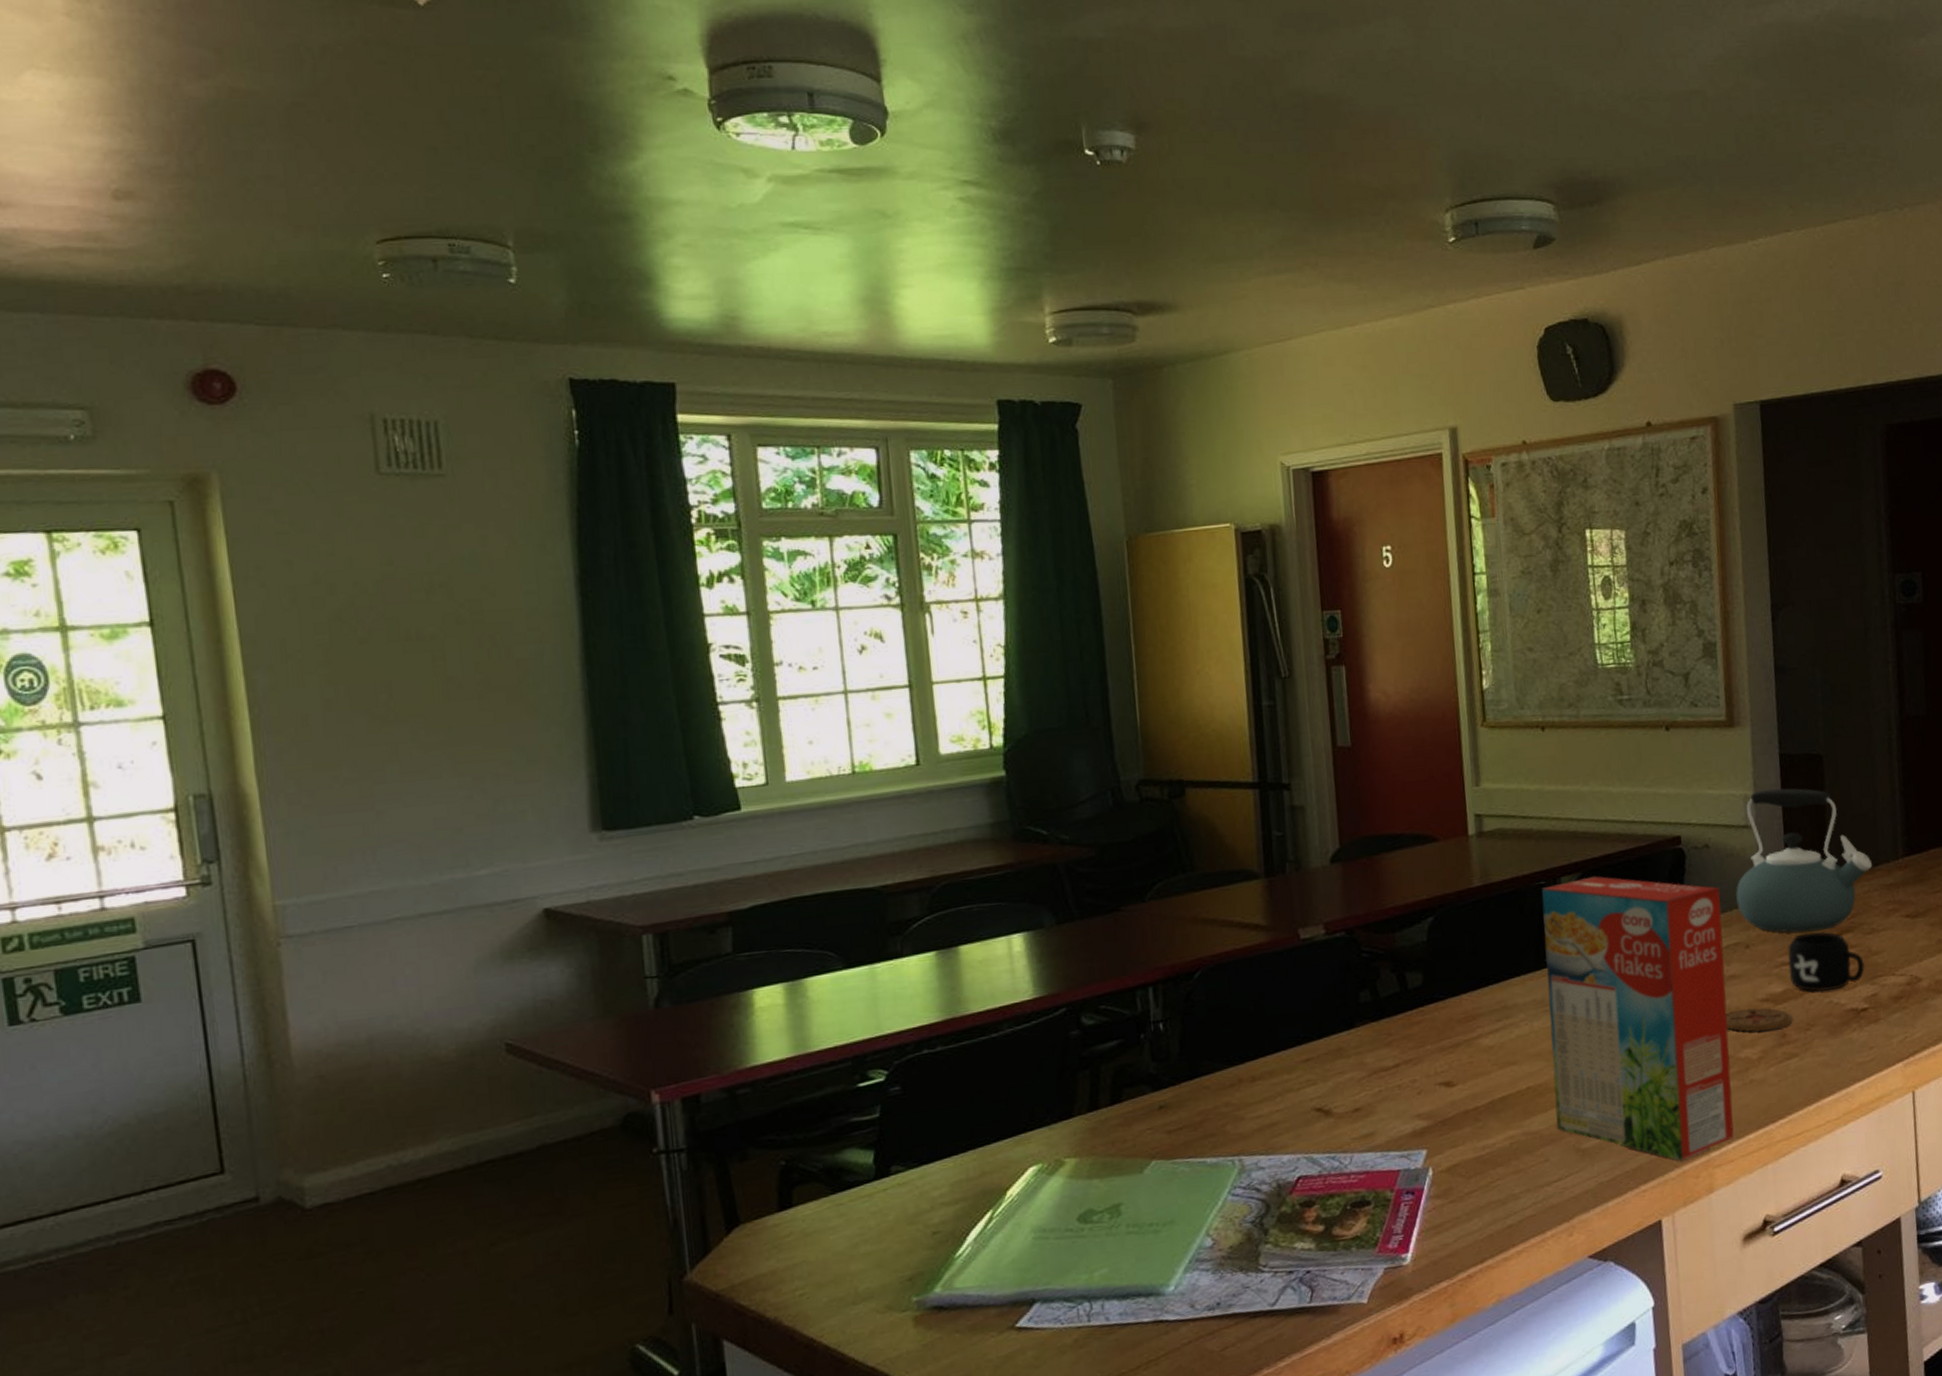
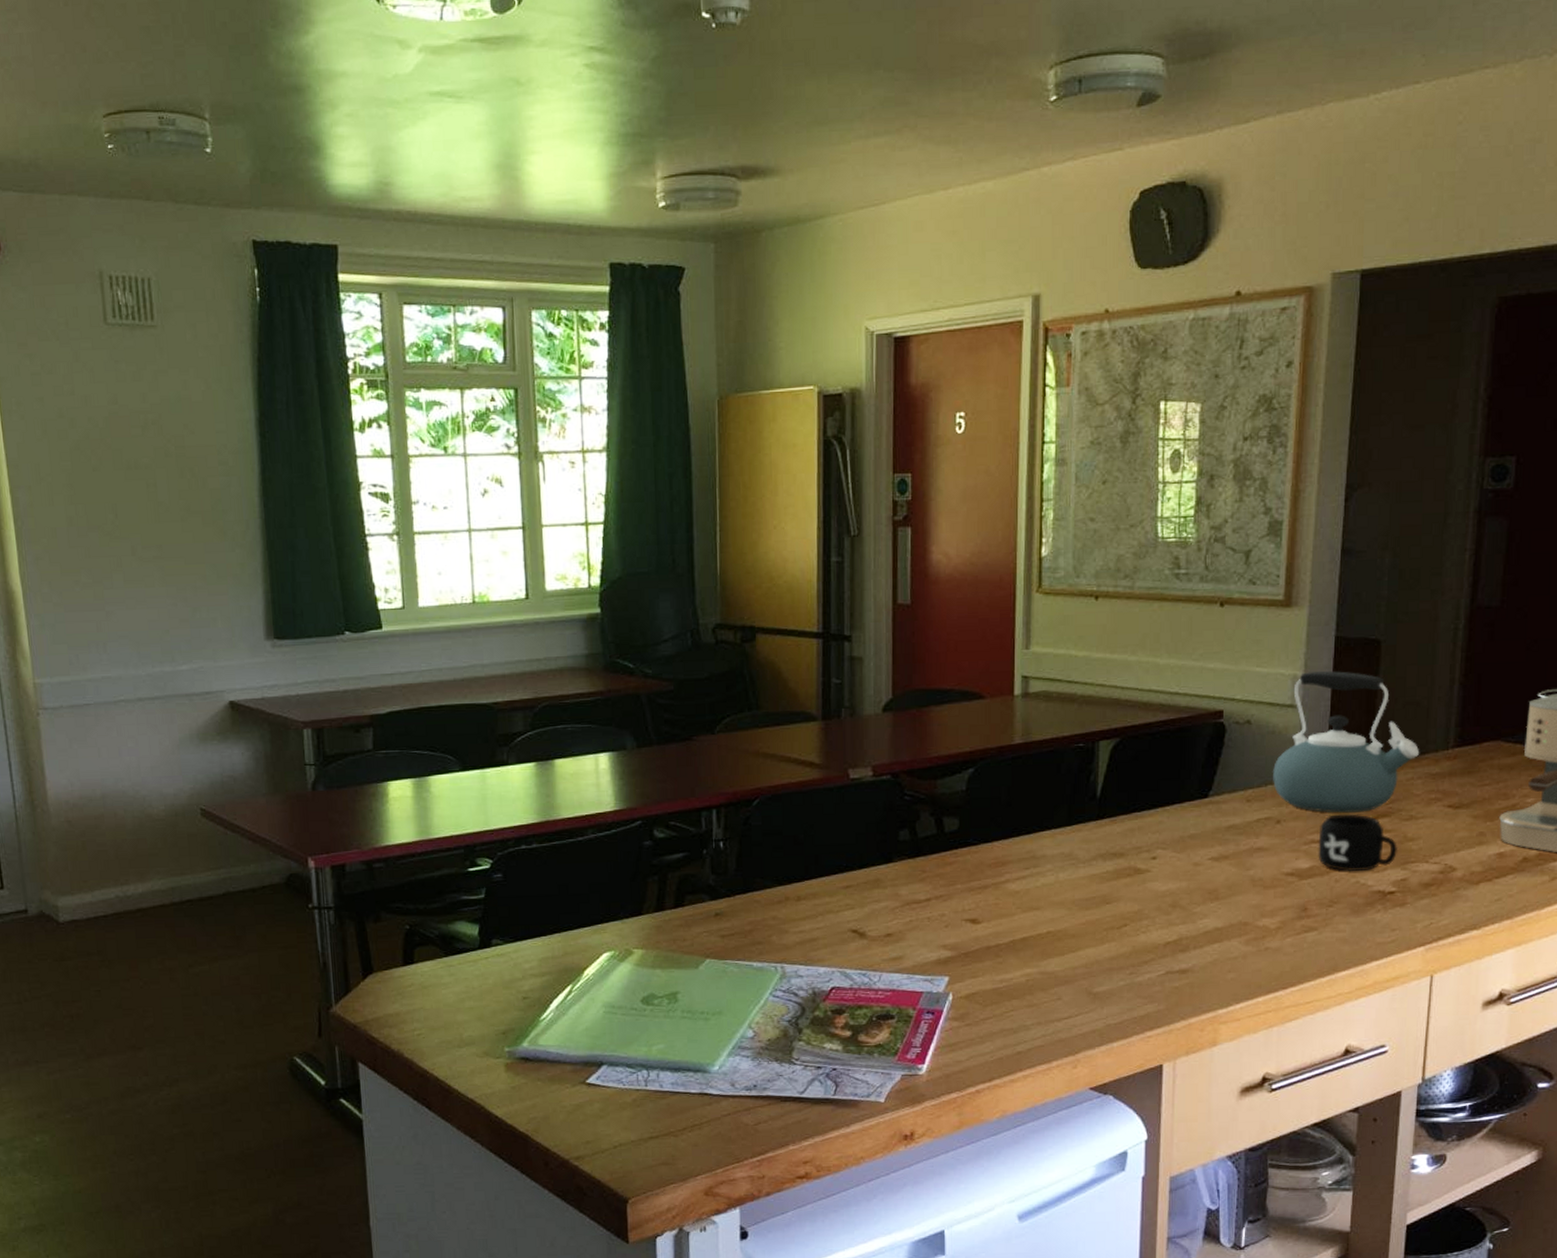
cereal box: present [1541,876,1734,1161] -> none [1072,742,1257,1014]
coaster: present [1725,1007,1794,1032] -> none [1247,880,1317,904]

